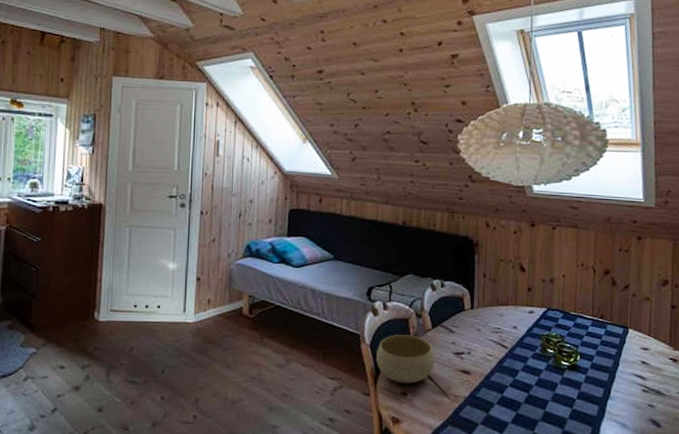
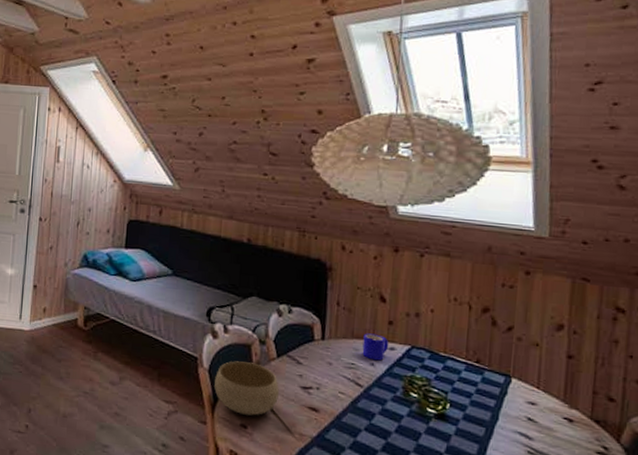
mug: none [506,300,529,324] -> present [362,333,389,361]

